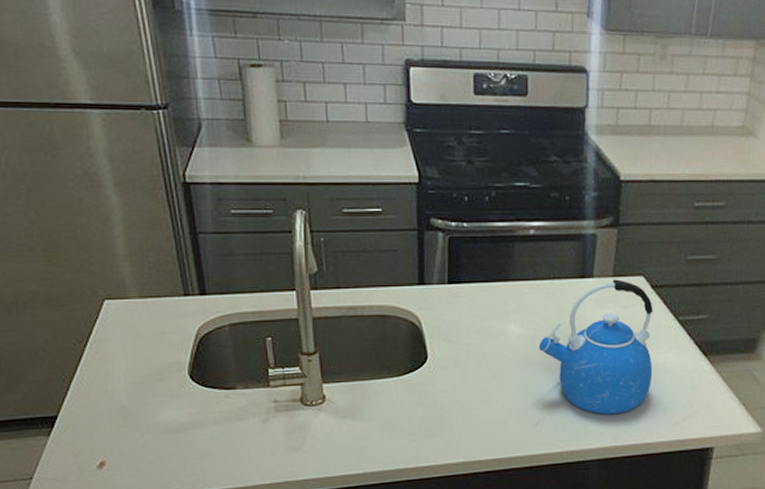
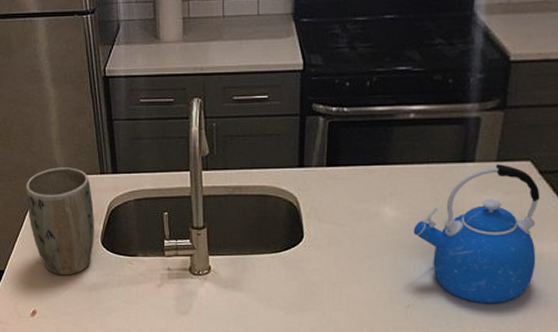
plant pot: none [82,289,180,417] -> present [25,167,94,276]

